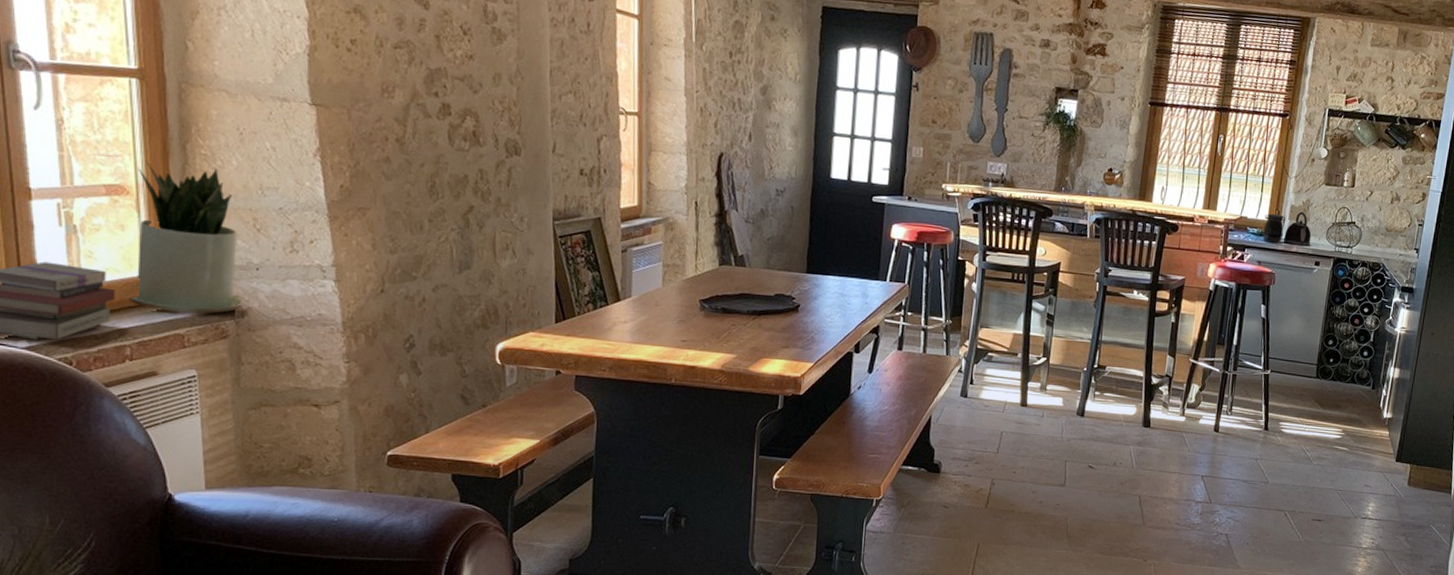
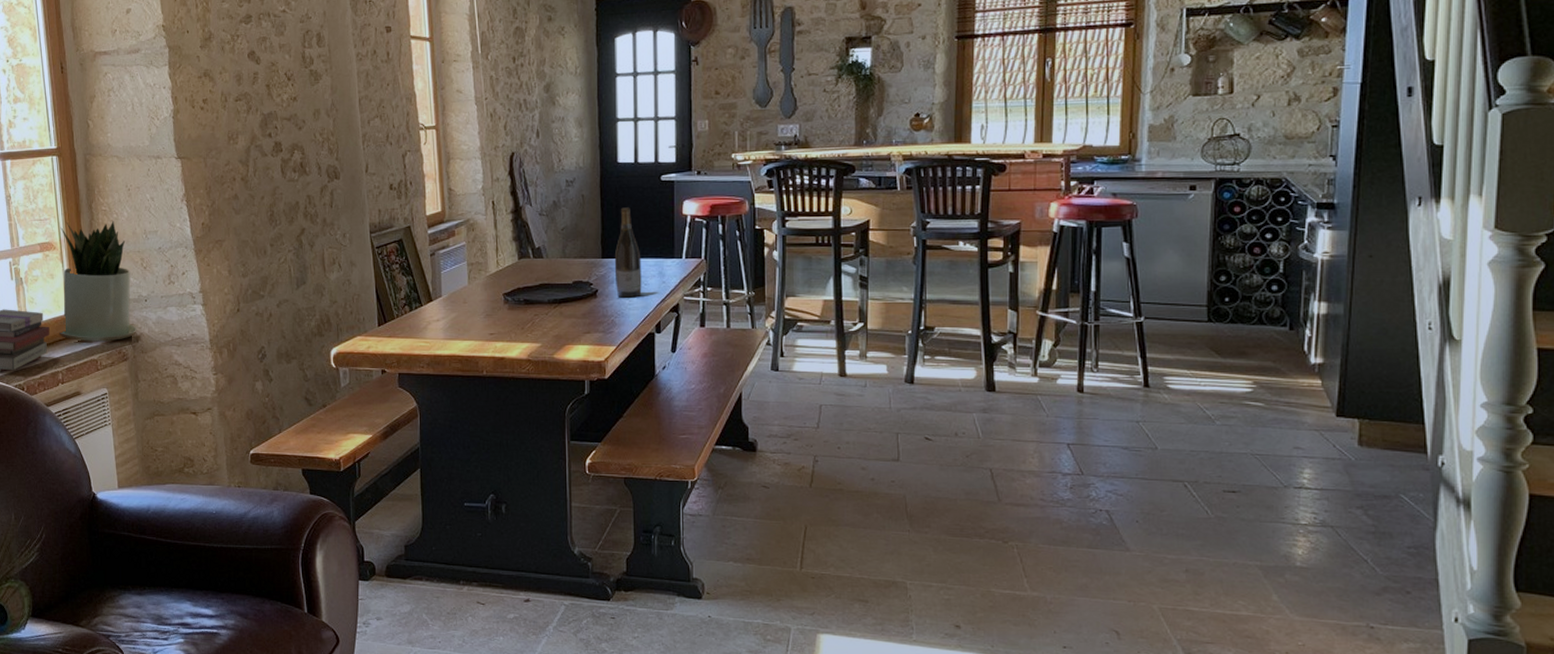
wine bottle: none [818,224,846,316] -> present [614,207,642,298]
jar: present [1263,213,1286,244] -> none [1115,137,1144,172]
kettle: present [1283,211,1312,247] -> none [1143,130,1181,171]

